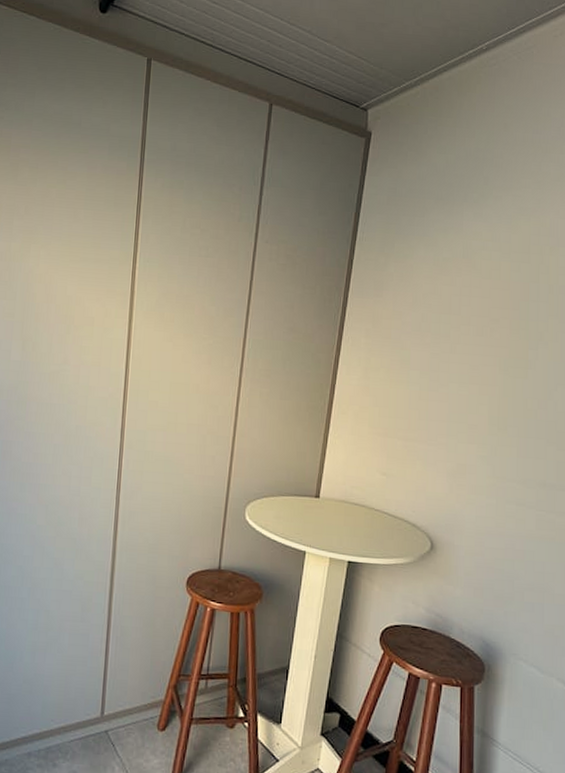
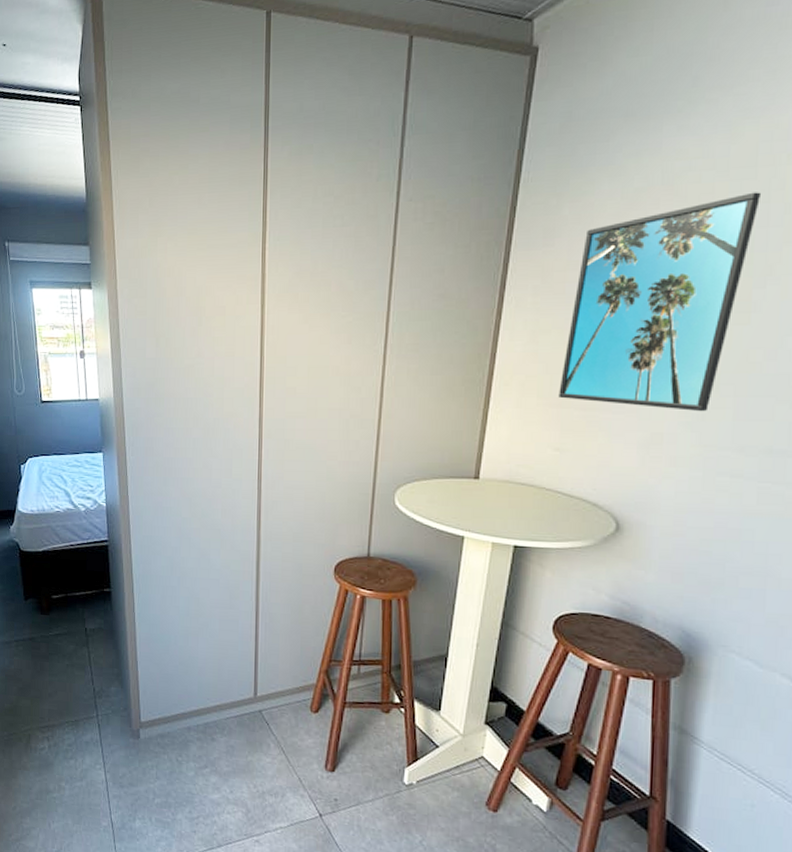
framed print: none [385,273,533,449] -> present [558,192,762,412]

